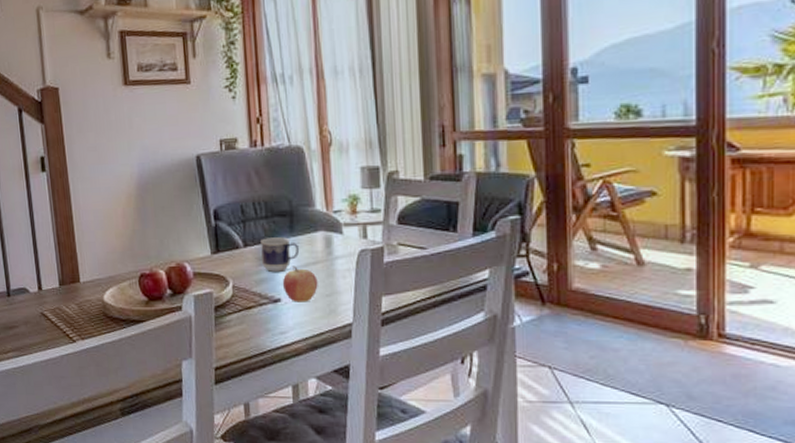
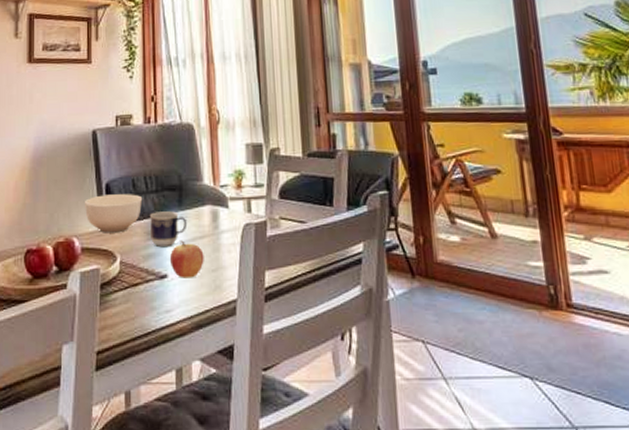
bowl: none [194,220,253,259] -> present [85,194,143,233]

